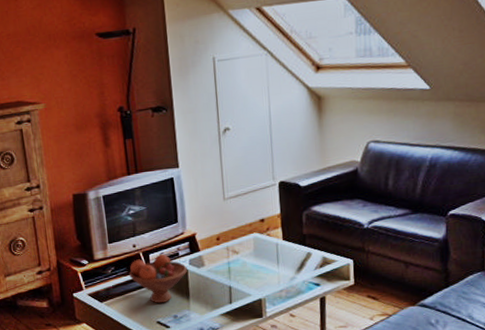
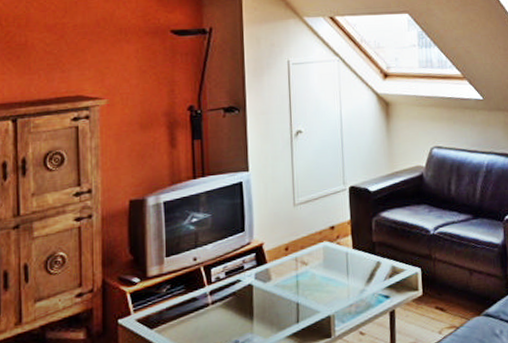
fruit bowl: present [129,254,187,304] -> none [186,268,252,327]

